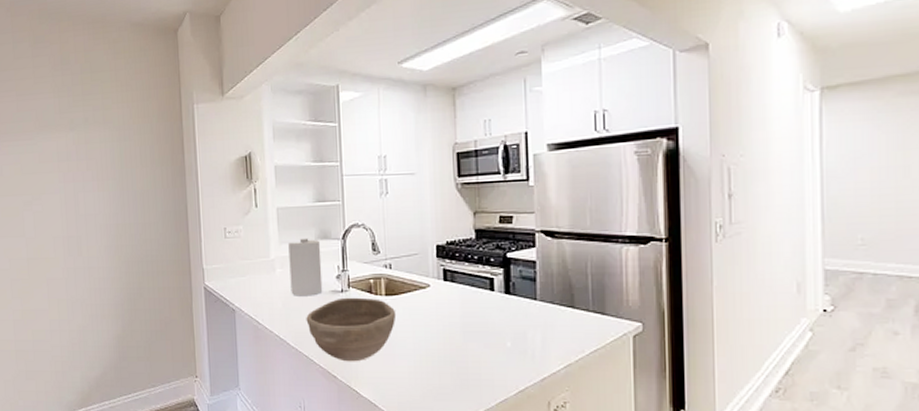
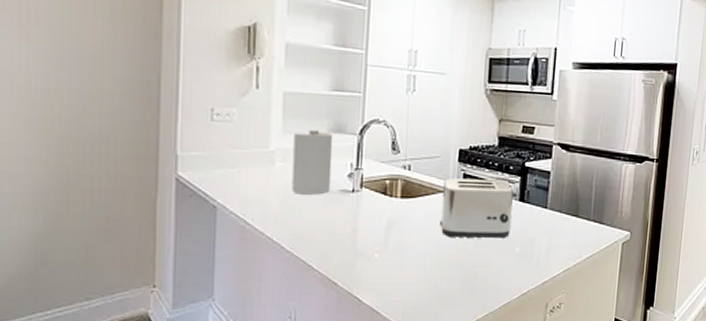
bowl: present [306,297,397,362] -> none [307,198,411,267]
toaster: none [424,273,502,332] -> present [440,178,518,238]

